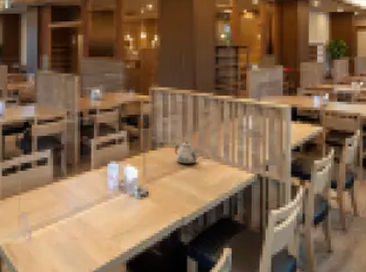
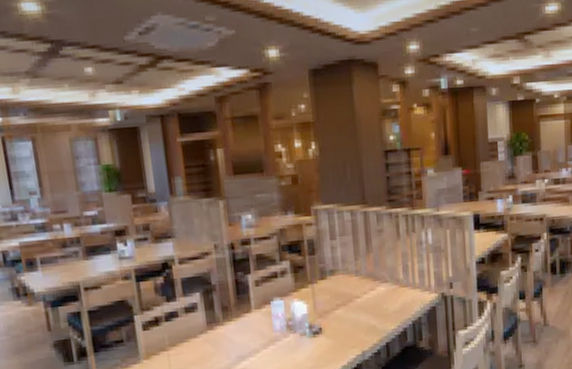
teapot: present [174,142,203,165] -> none [347,266,379,292]

